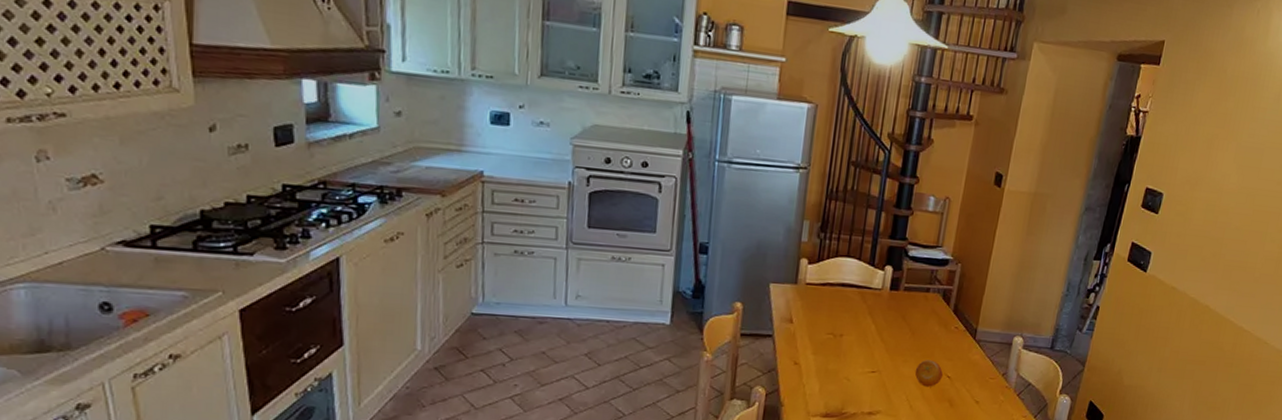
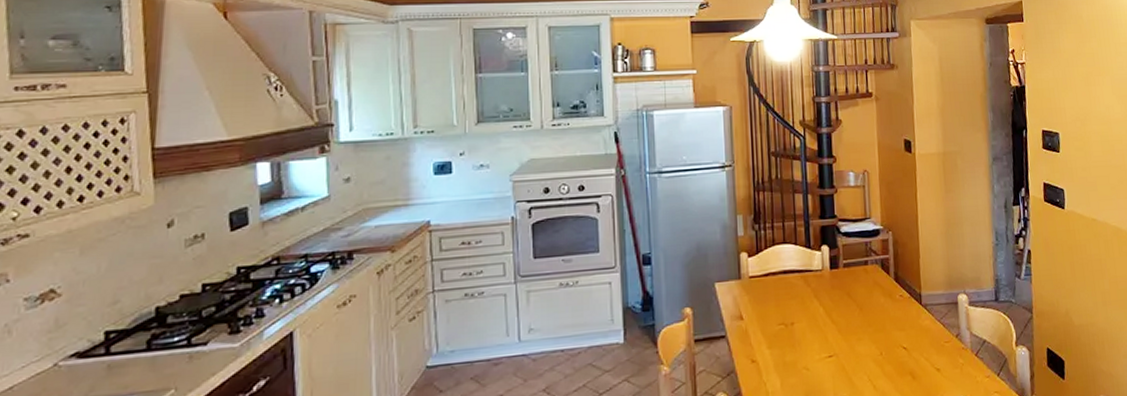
fruit: present [914,360,943,387] -> none [870,333,898,363]

